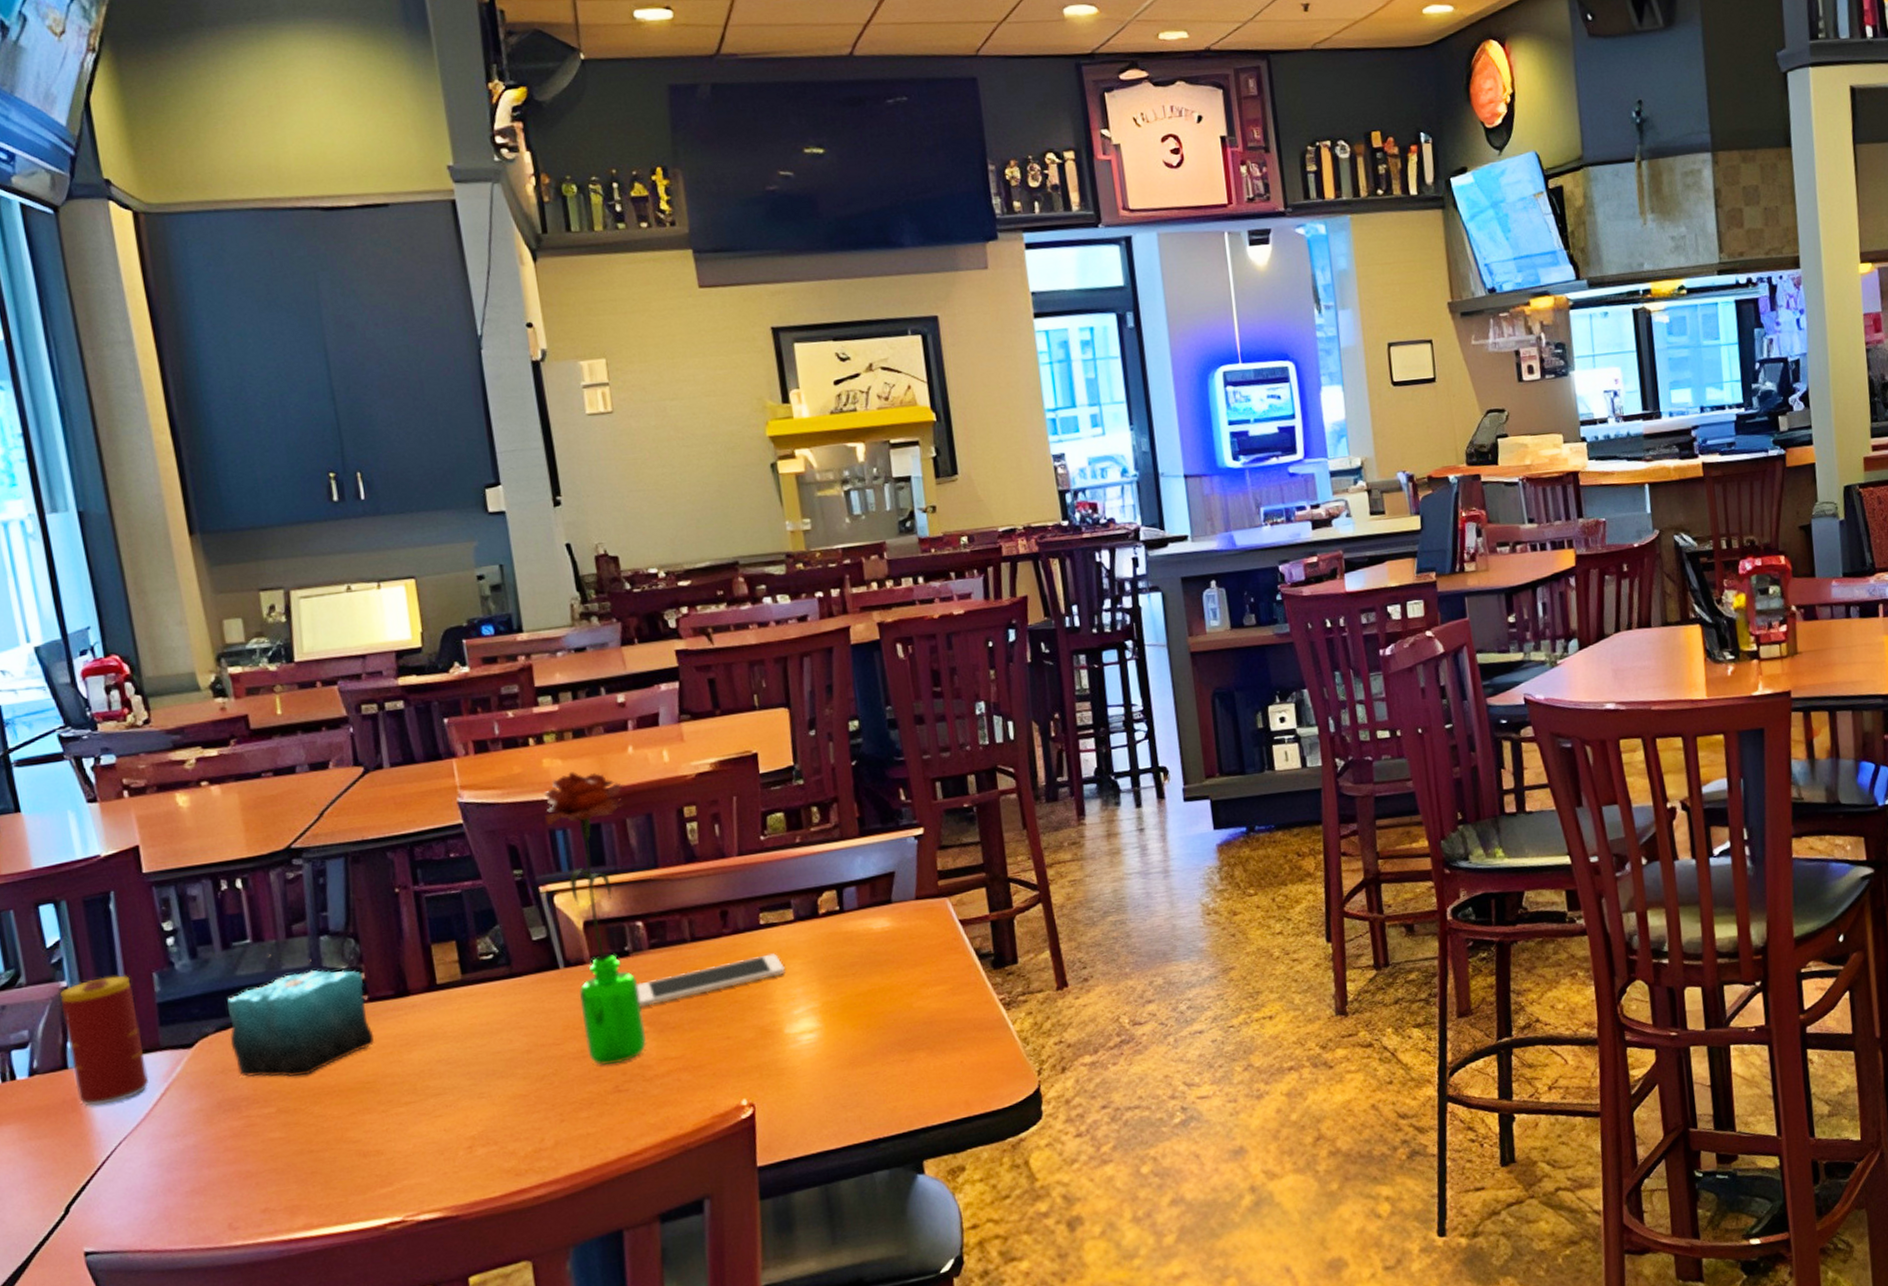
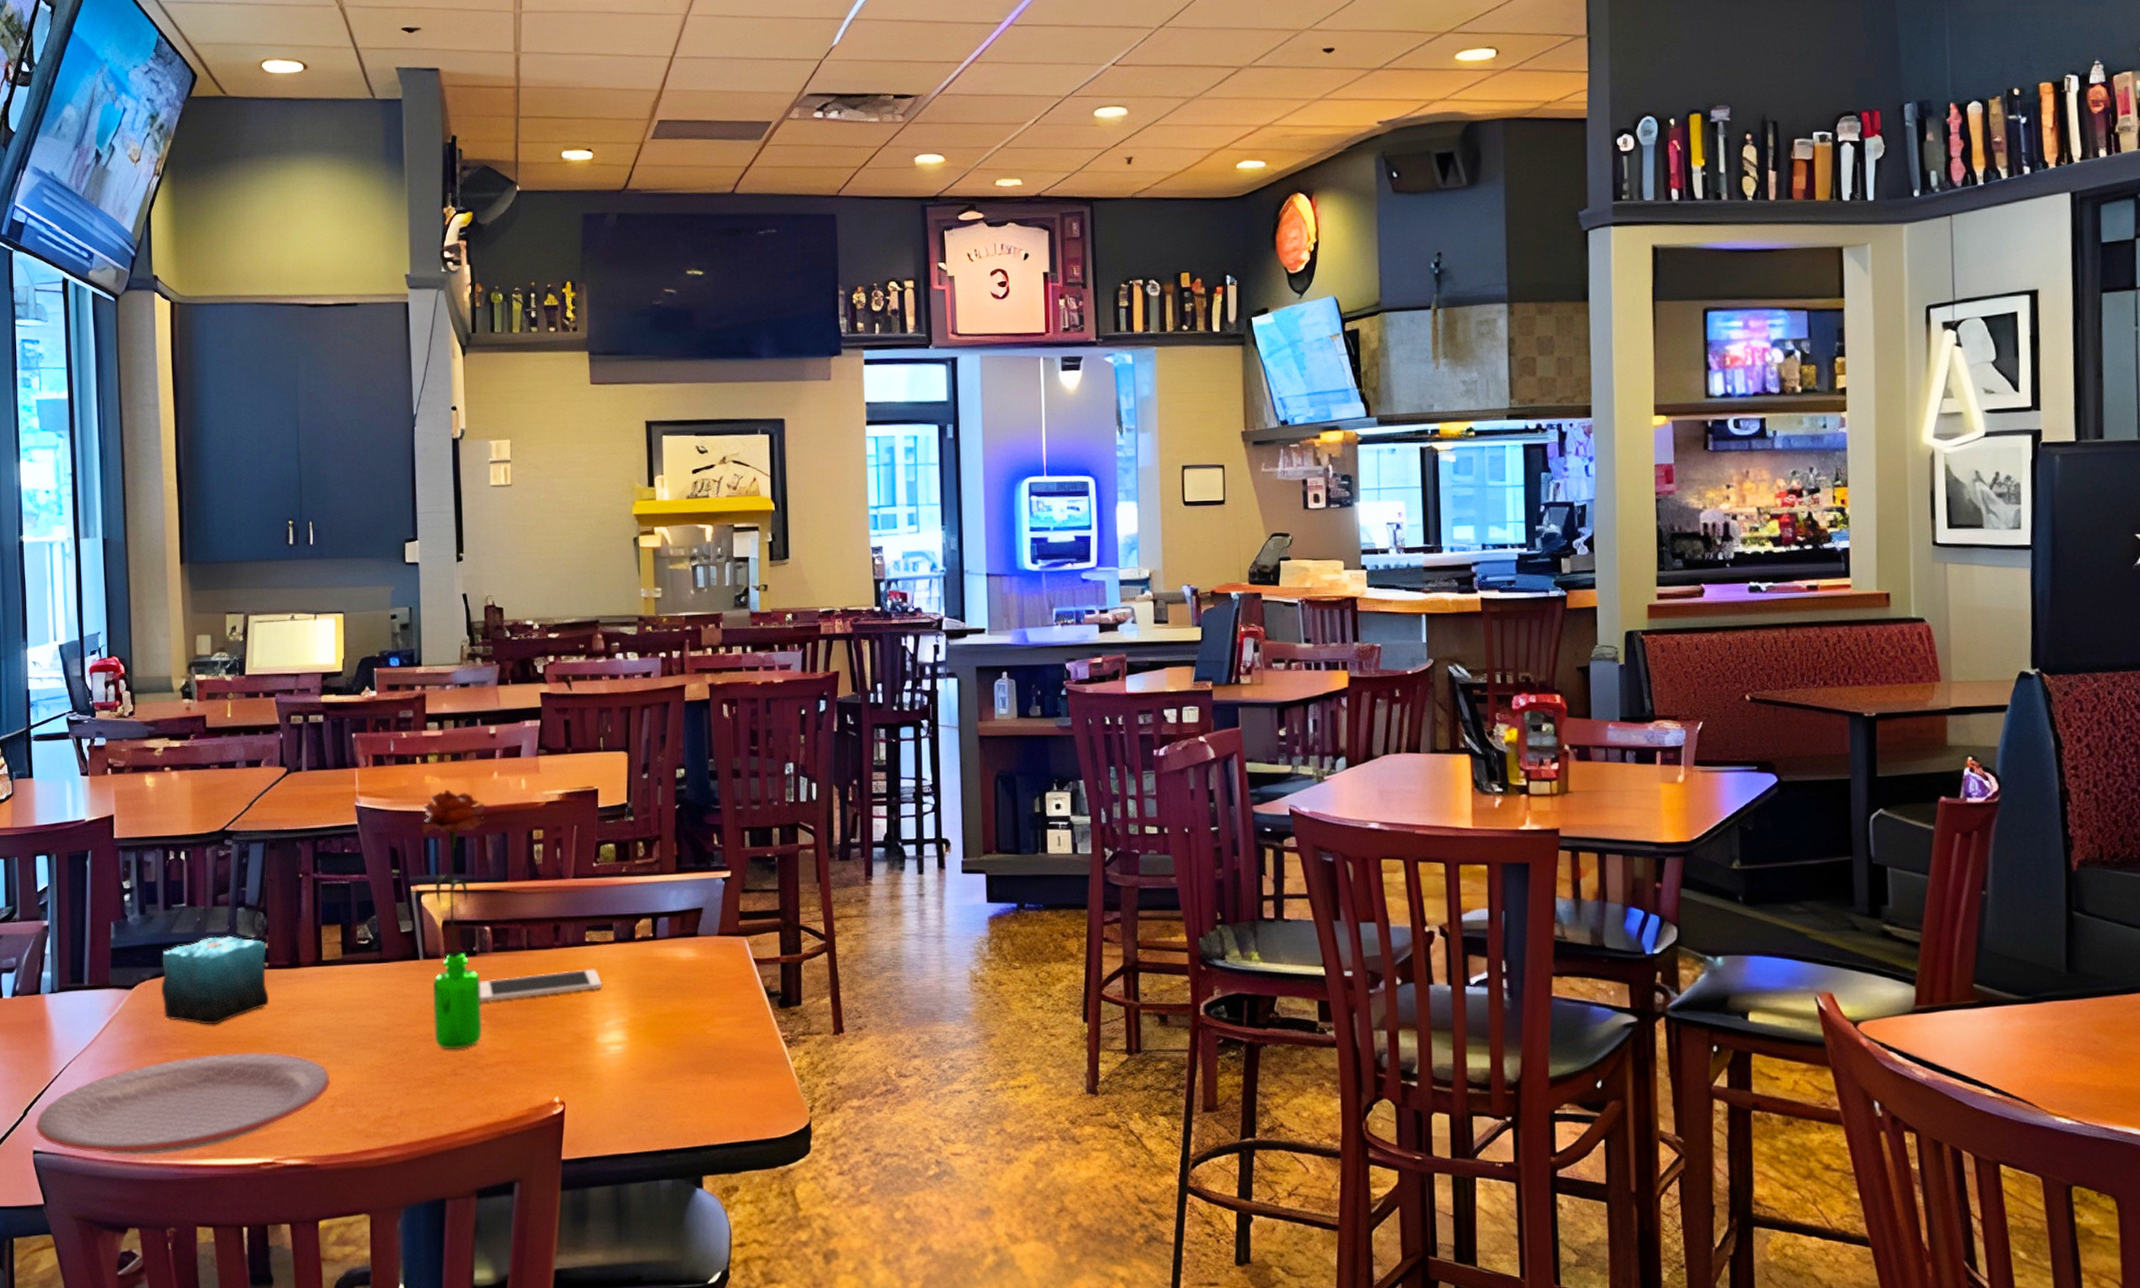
beverage can: present [60,975,149,1106] -> none [42,921,98,1028]
plate: none [83,1095,464,1245] -> present [36,1052,330,1156]

